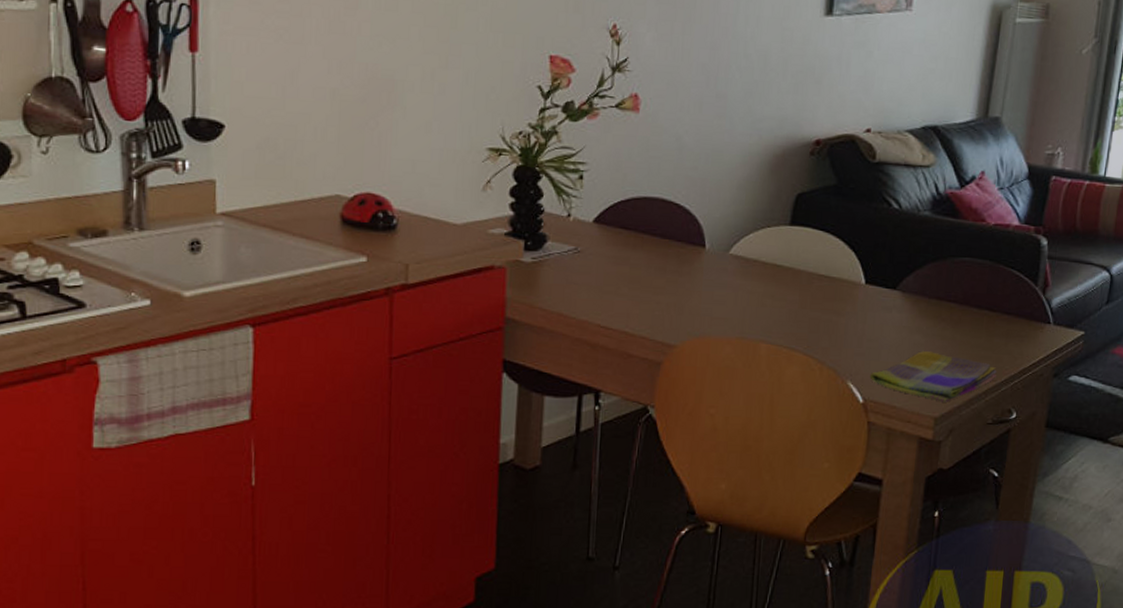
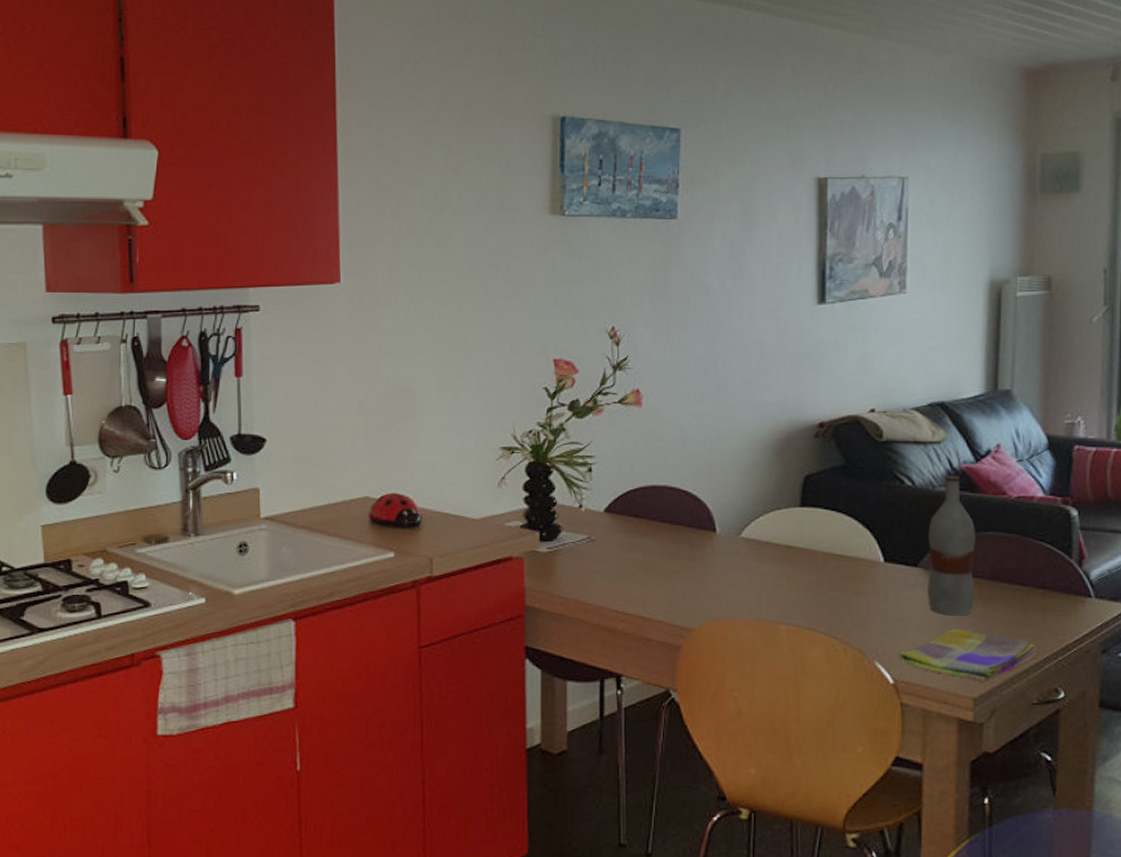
bottle: none [902,199,953,339] -> present [926,475,976,616]

